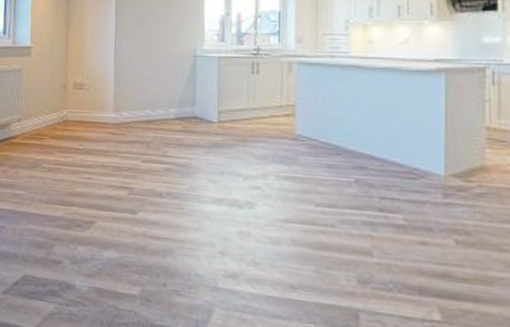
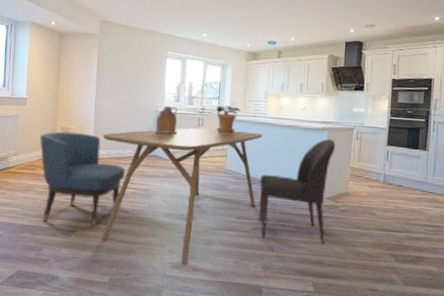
chair: none [48,88,156,216] -> present [40,131,125,227]
dining table: none [125,76,346,272] -> present [102,127,263,264]
ceramic jug: none [193,48,226,86] -> present [154,106,179,134]
potted plant: none [275,43,312,84] -> present [215,105,242,134]
chair: none [346,85,460,245] -> present [258,139,336,243]

